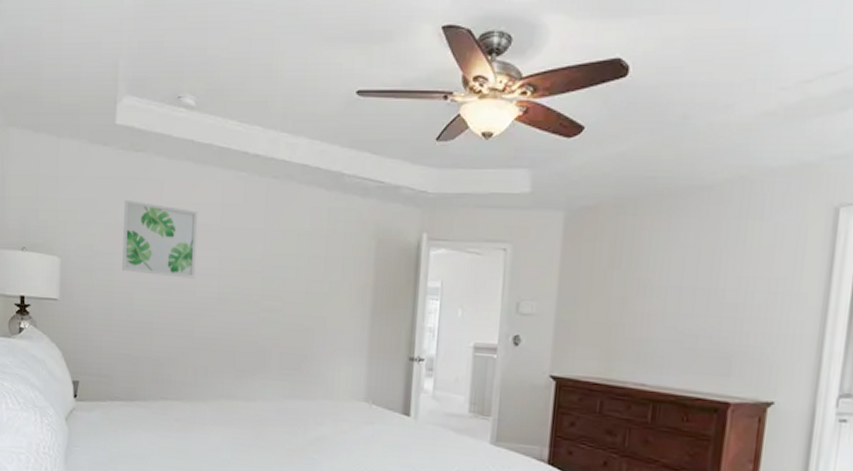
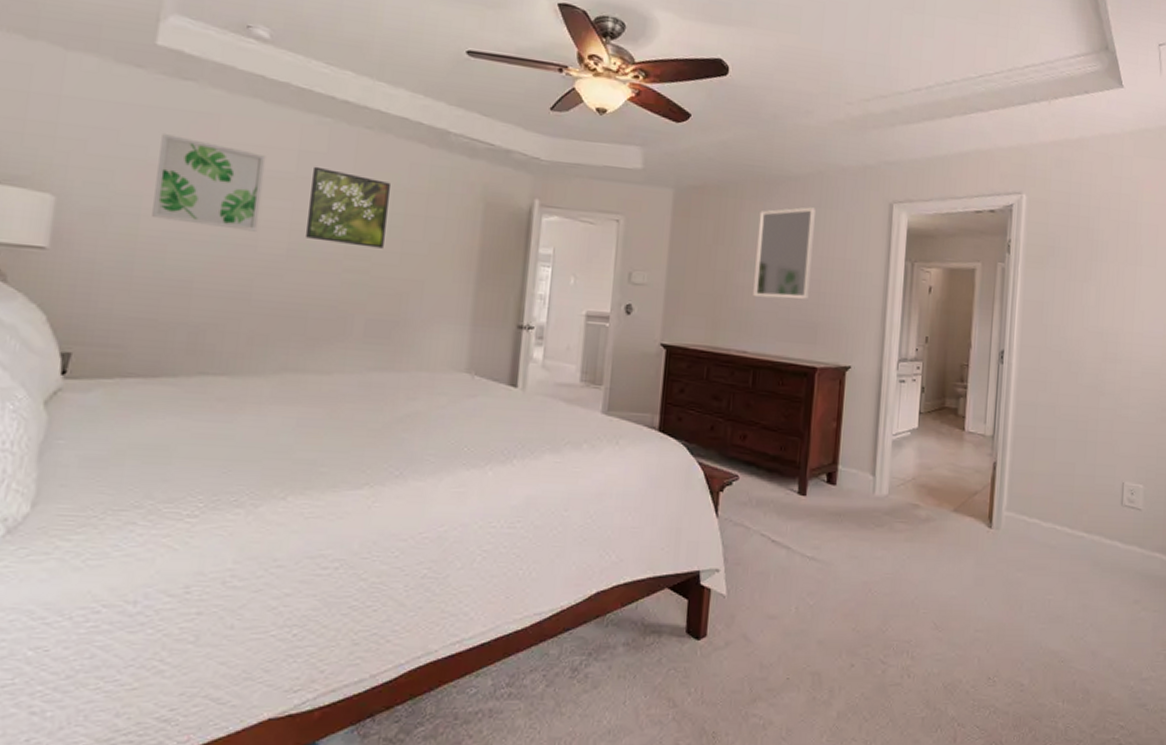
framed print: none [230,217,295,289] -> present [304,166,390,249]
home mirror: none [654,219,734,327] -> present [753,207,815,300]

